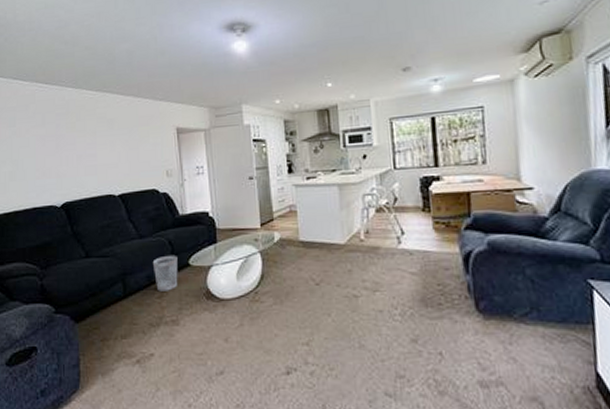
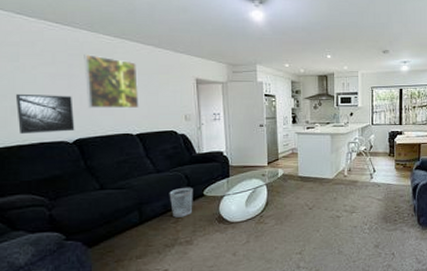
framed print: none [12,157,63,199] -> present [15,93,75,134]
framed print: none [69,112,121,169] -> present [84,54,139,109]

